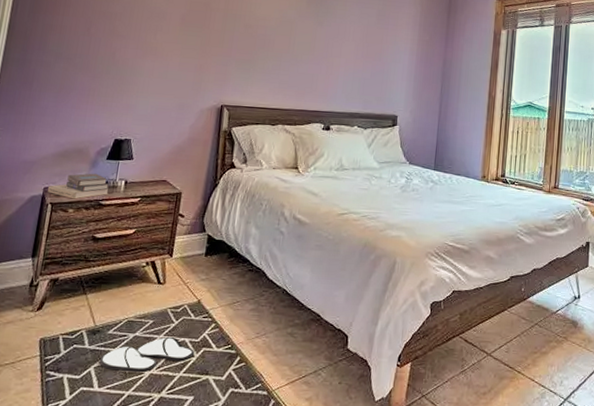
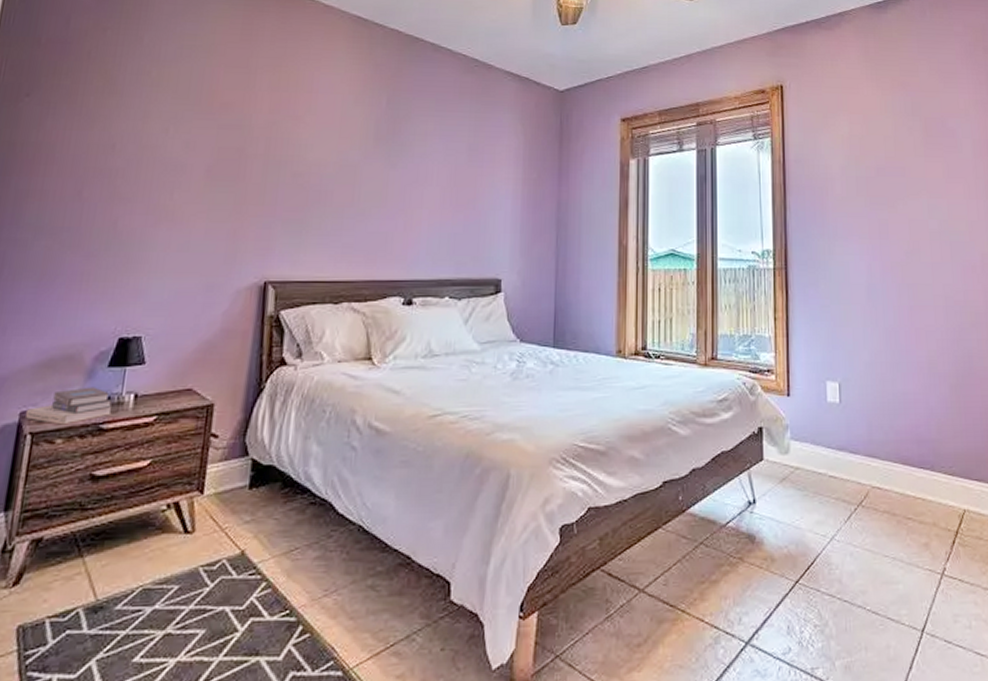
slippers: present [100,336,194,372] -> none [104,605,238,662]

